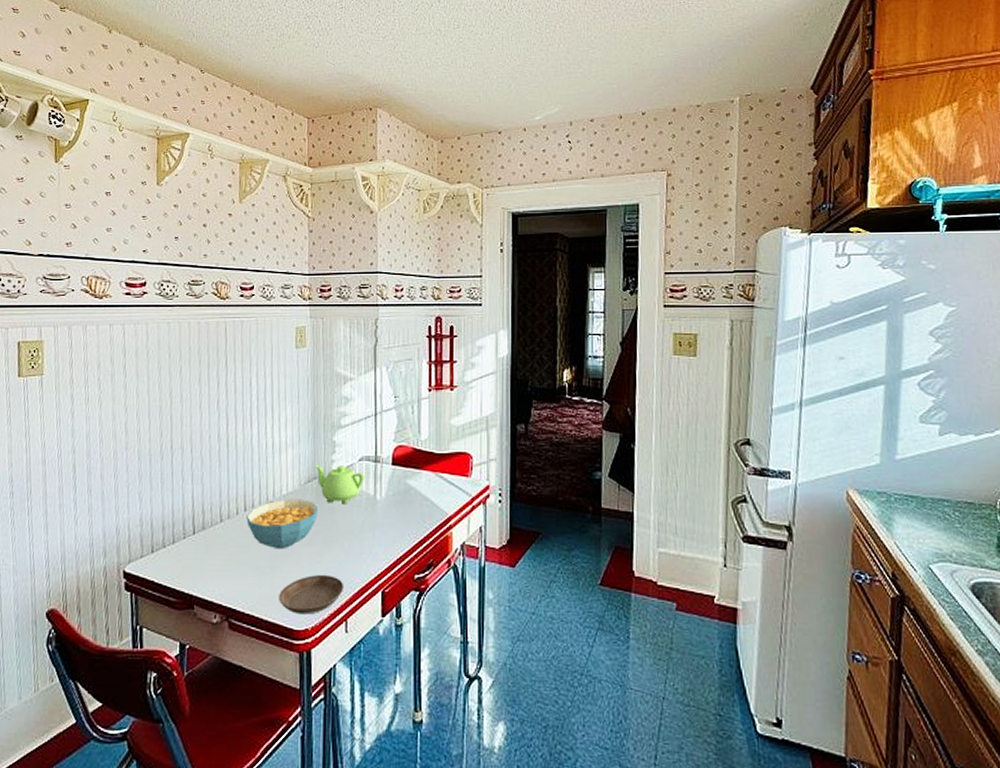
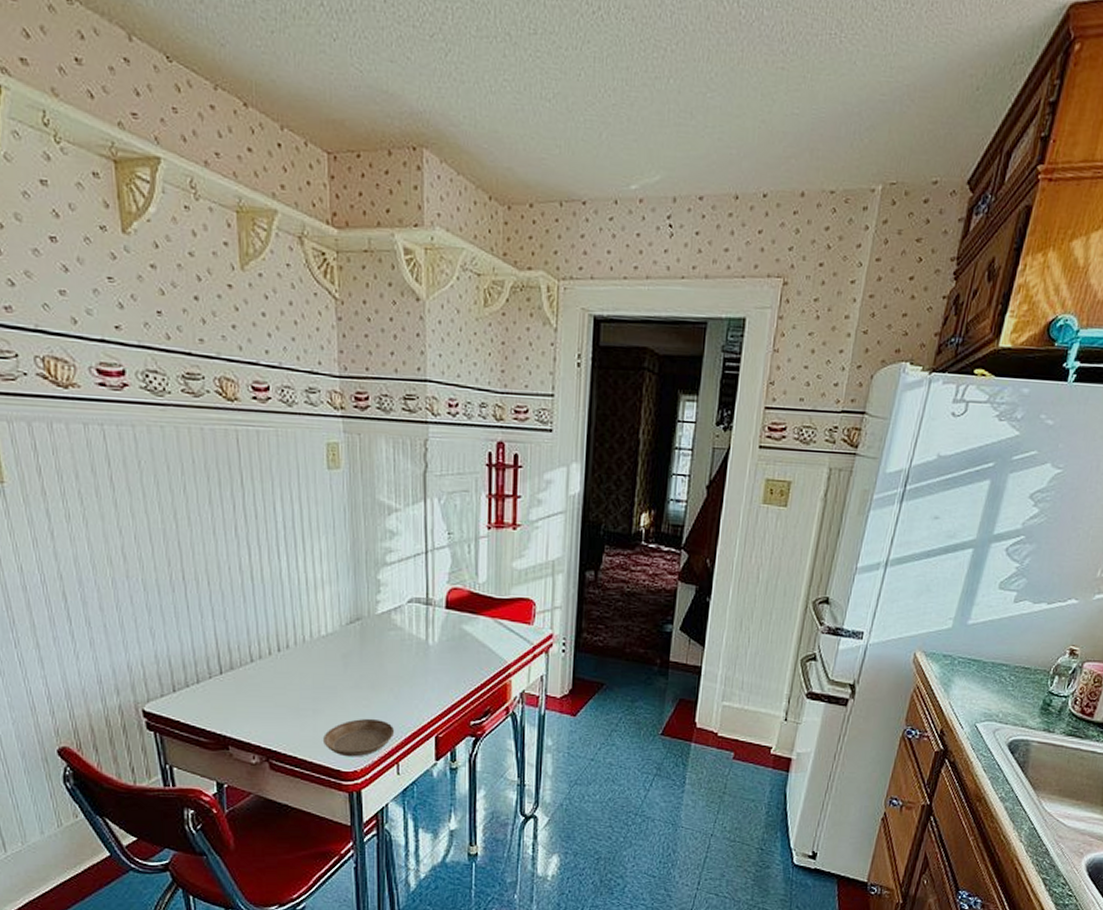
cereal bowl: present [246,500,319,550] -> none [281,641,364,693]
teapot: present [315,464,365,505] -> none [358,604,415,649]

